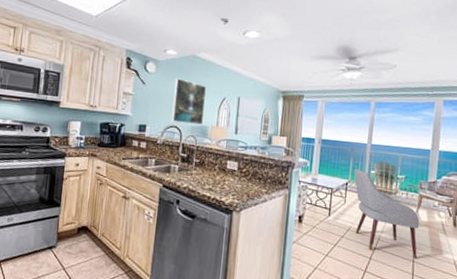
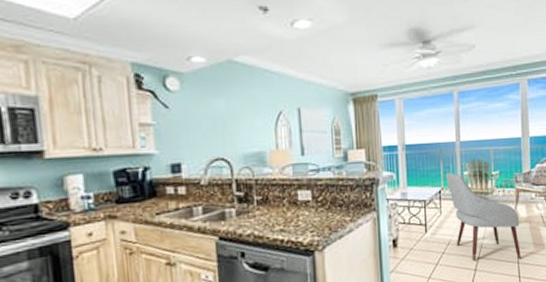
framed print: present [171,78,206,125] -> none [210,94,259,153]

